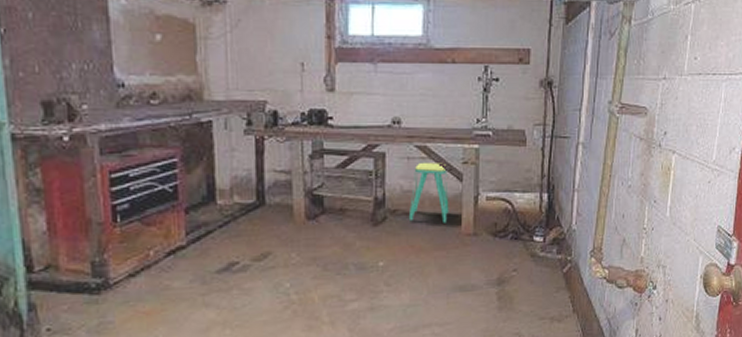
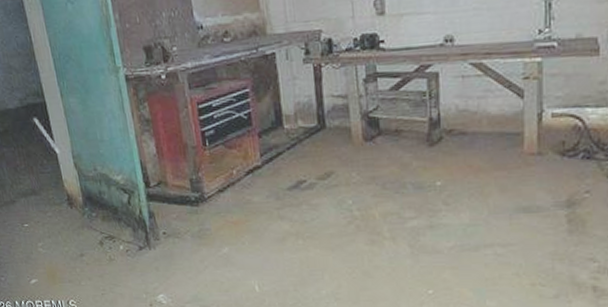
stool: present [408,162,449,223] -> none [465,79,509,142]

